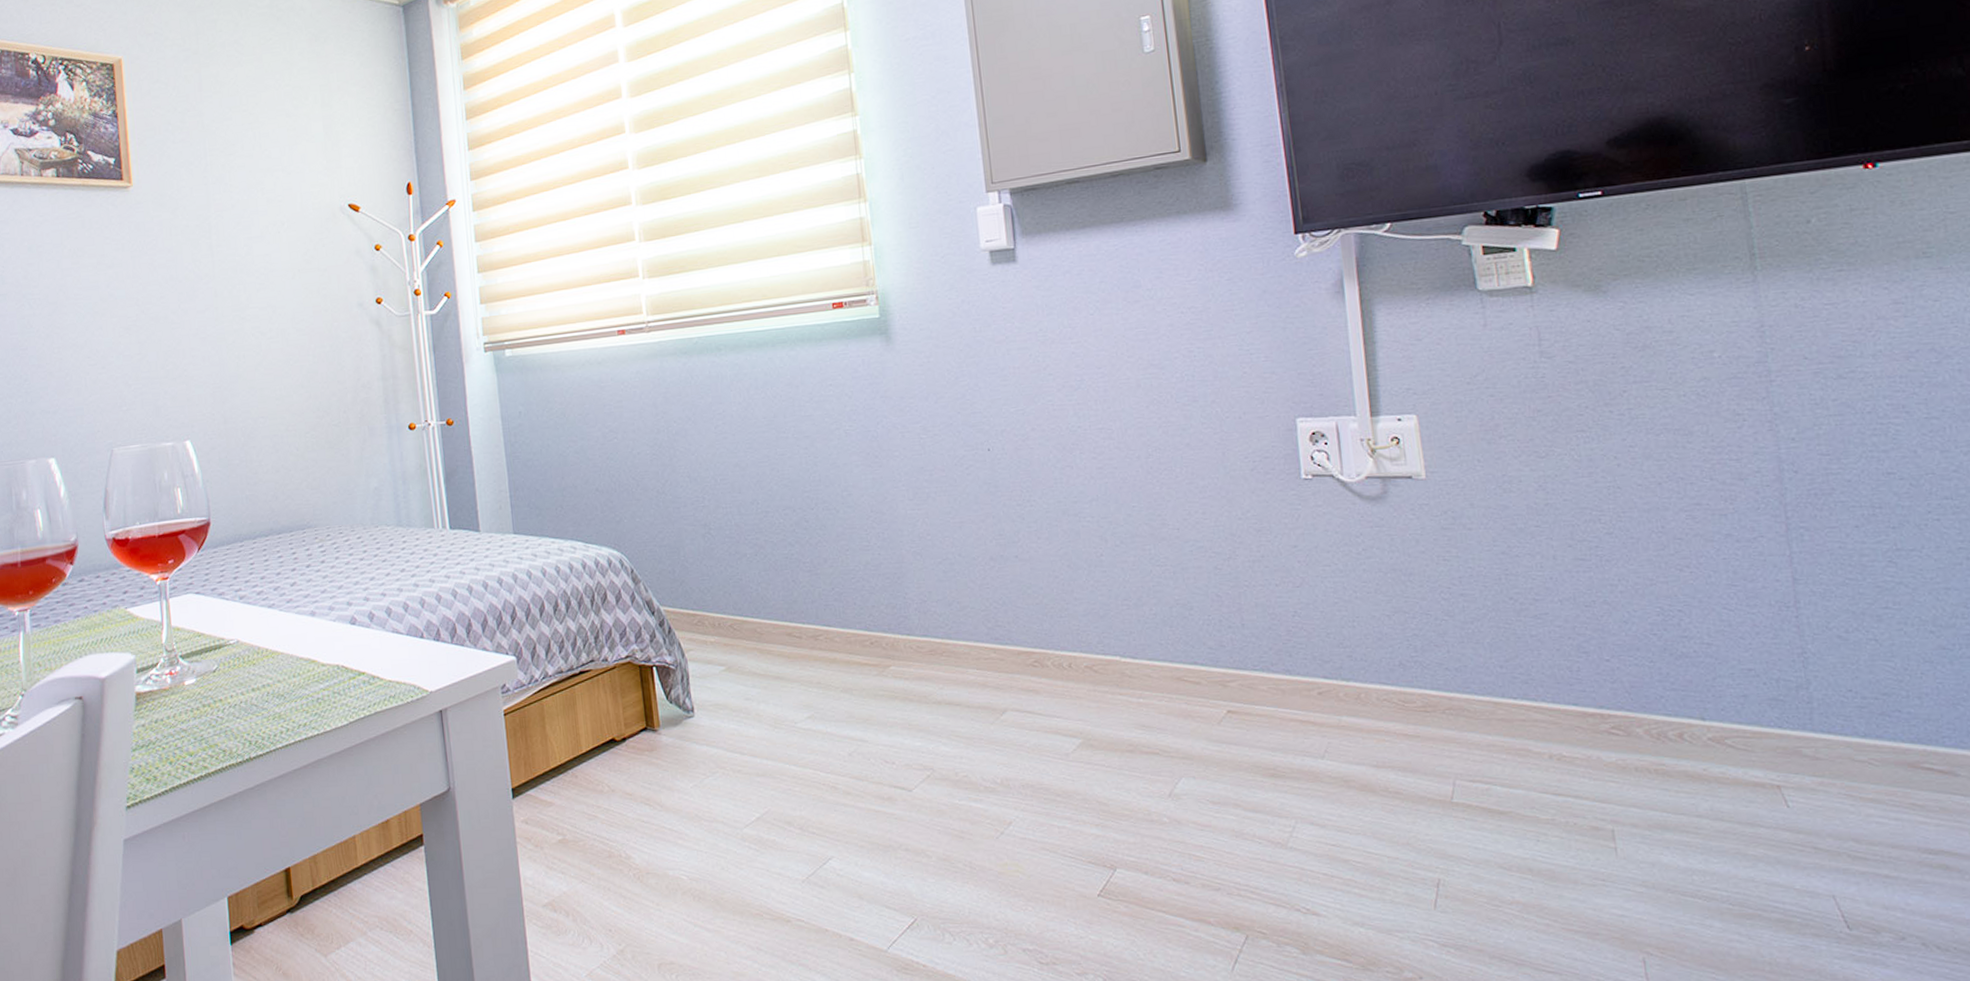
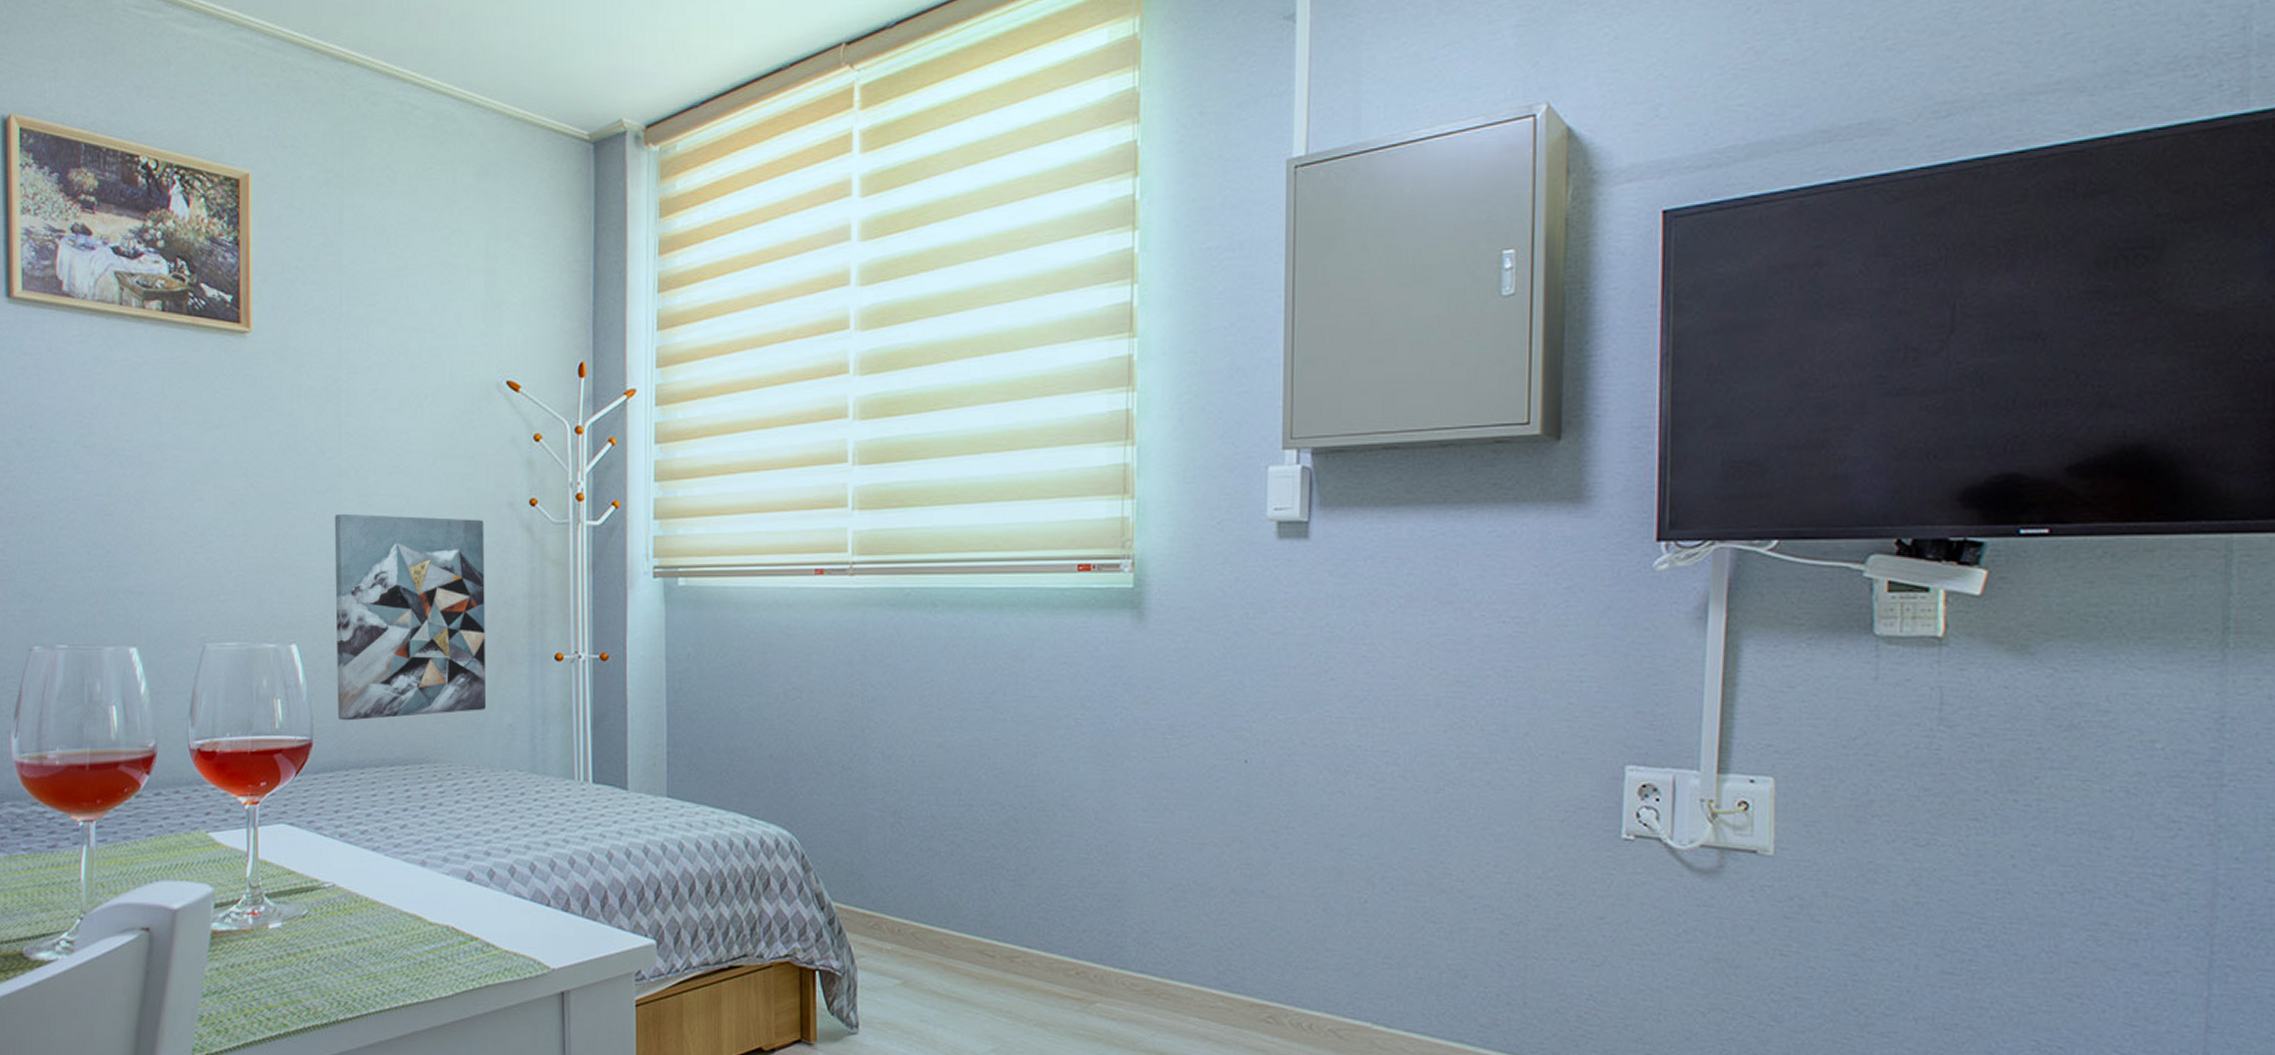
wall art: none [214,320,355,500] -> present [334,513,487,721]

